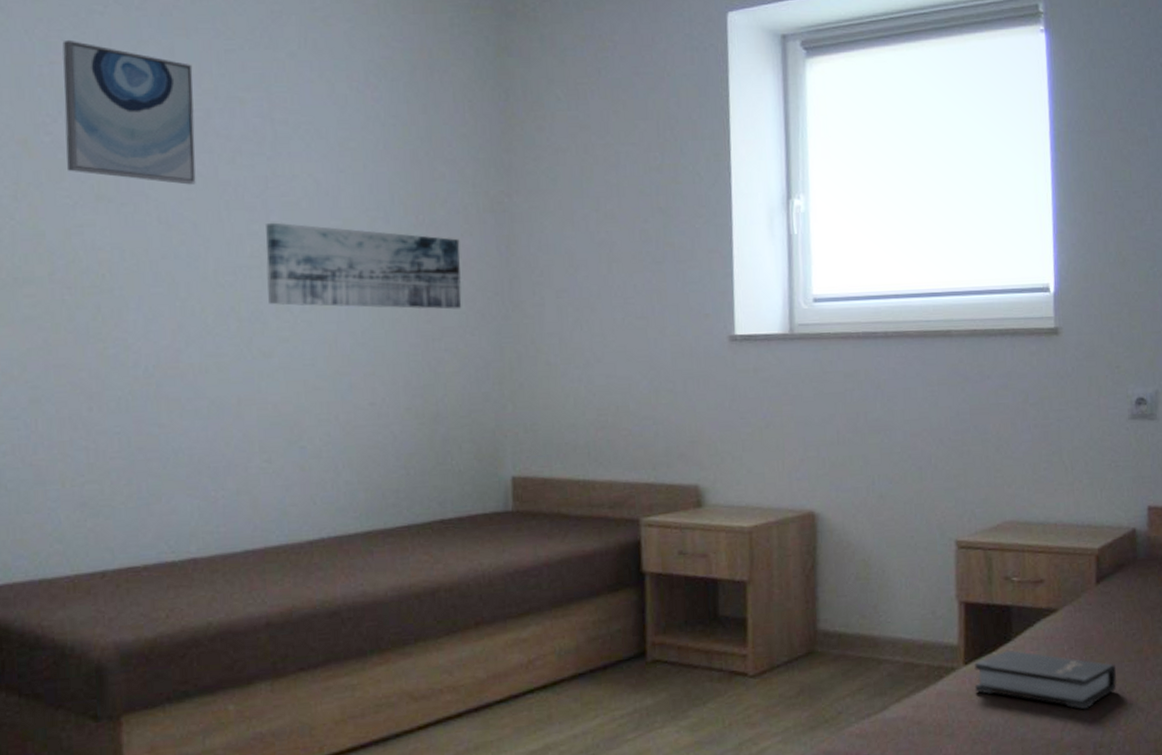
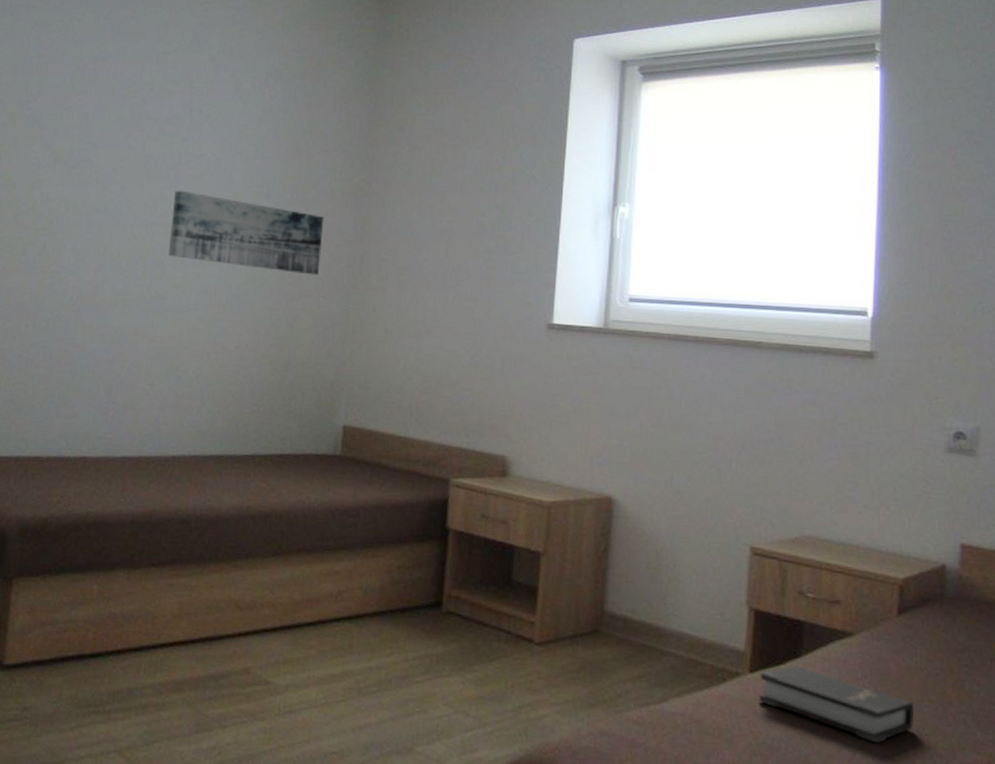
wall art: present [62,39,196,185] -> none [39,39,138,156]

